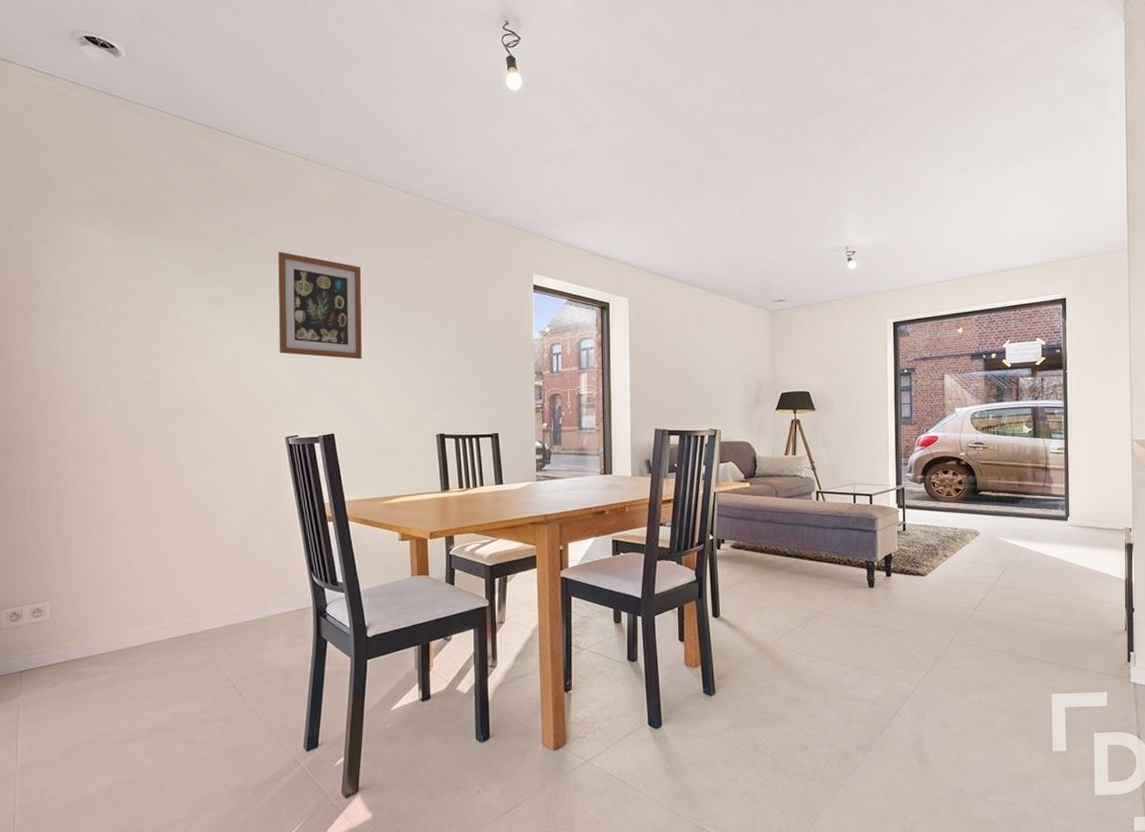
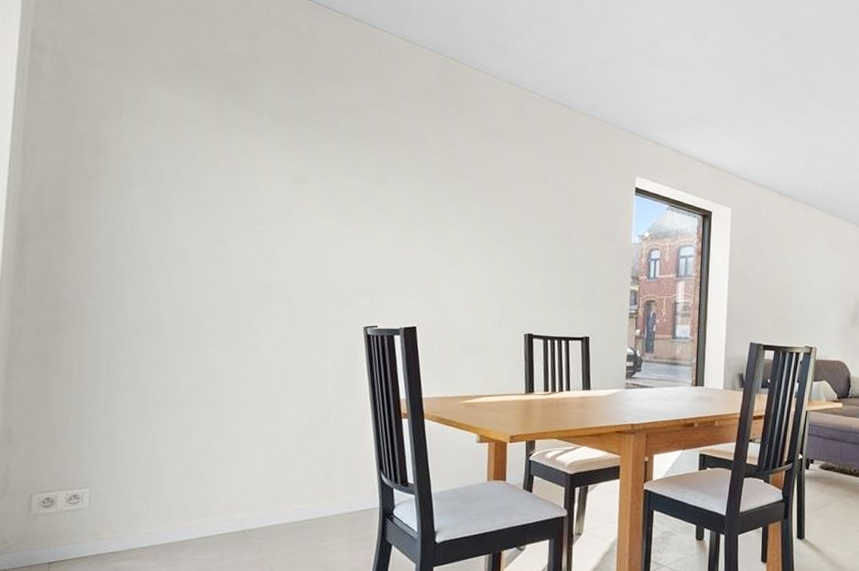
wall art: present [278,251,362,360] -> none [364,133,458,251]

